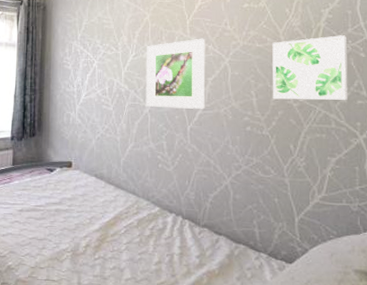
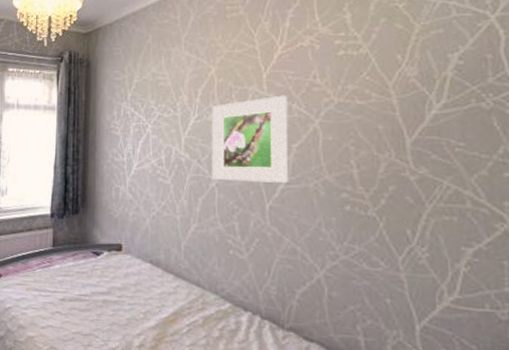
wall art: present [272,35,348,100] -> none [378,87,490,172]

